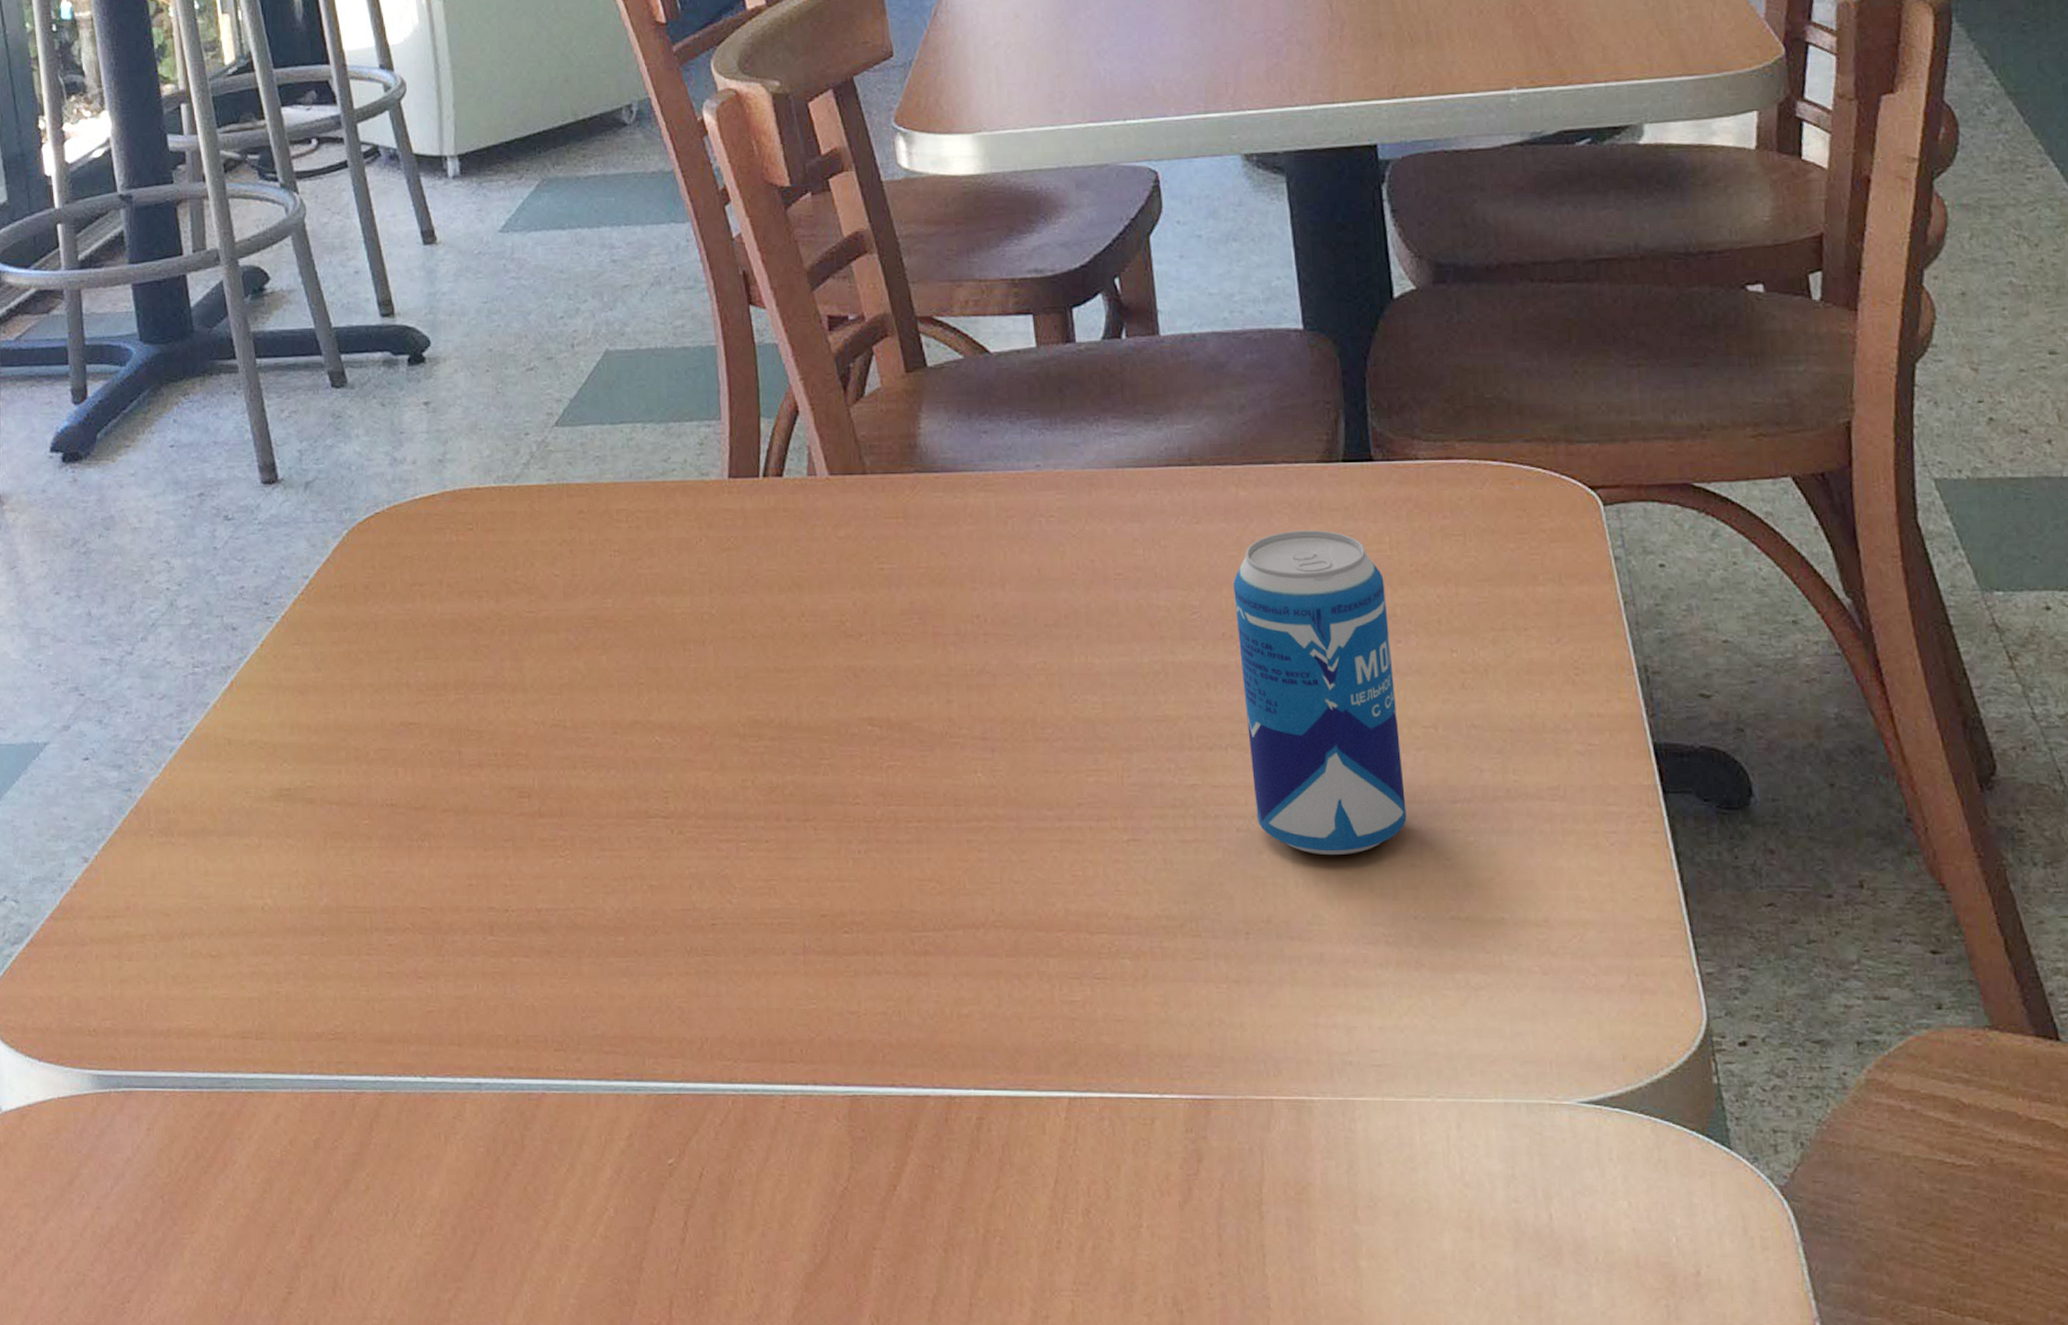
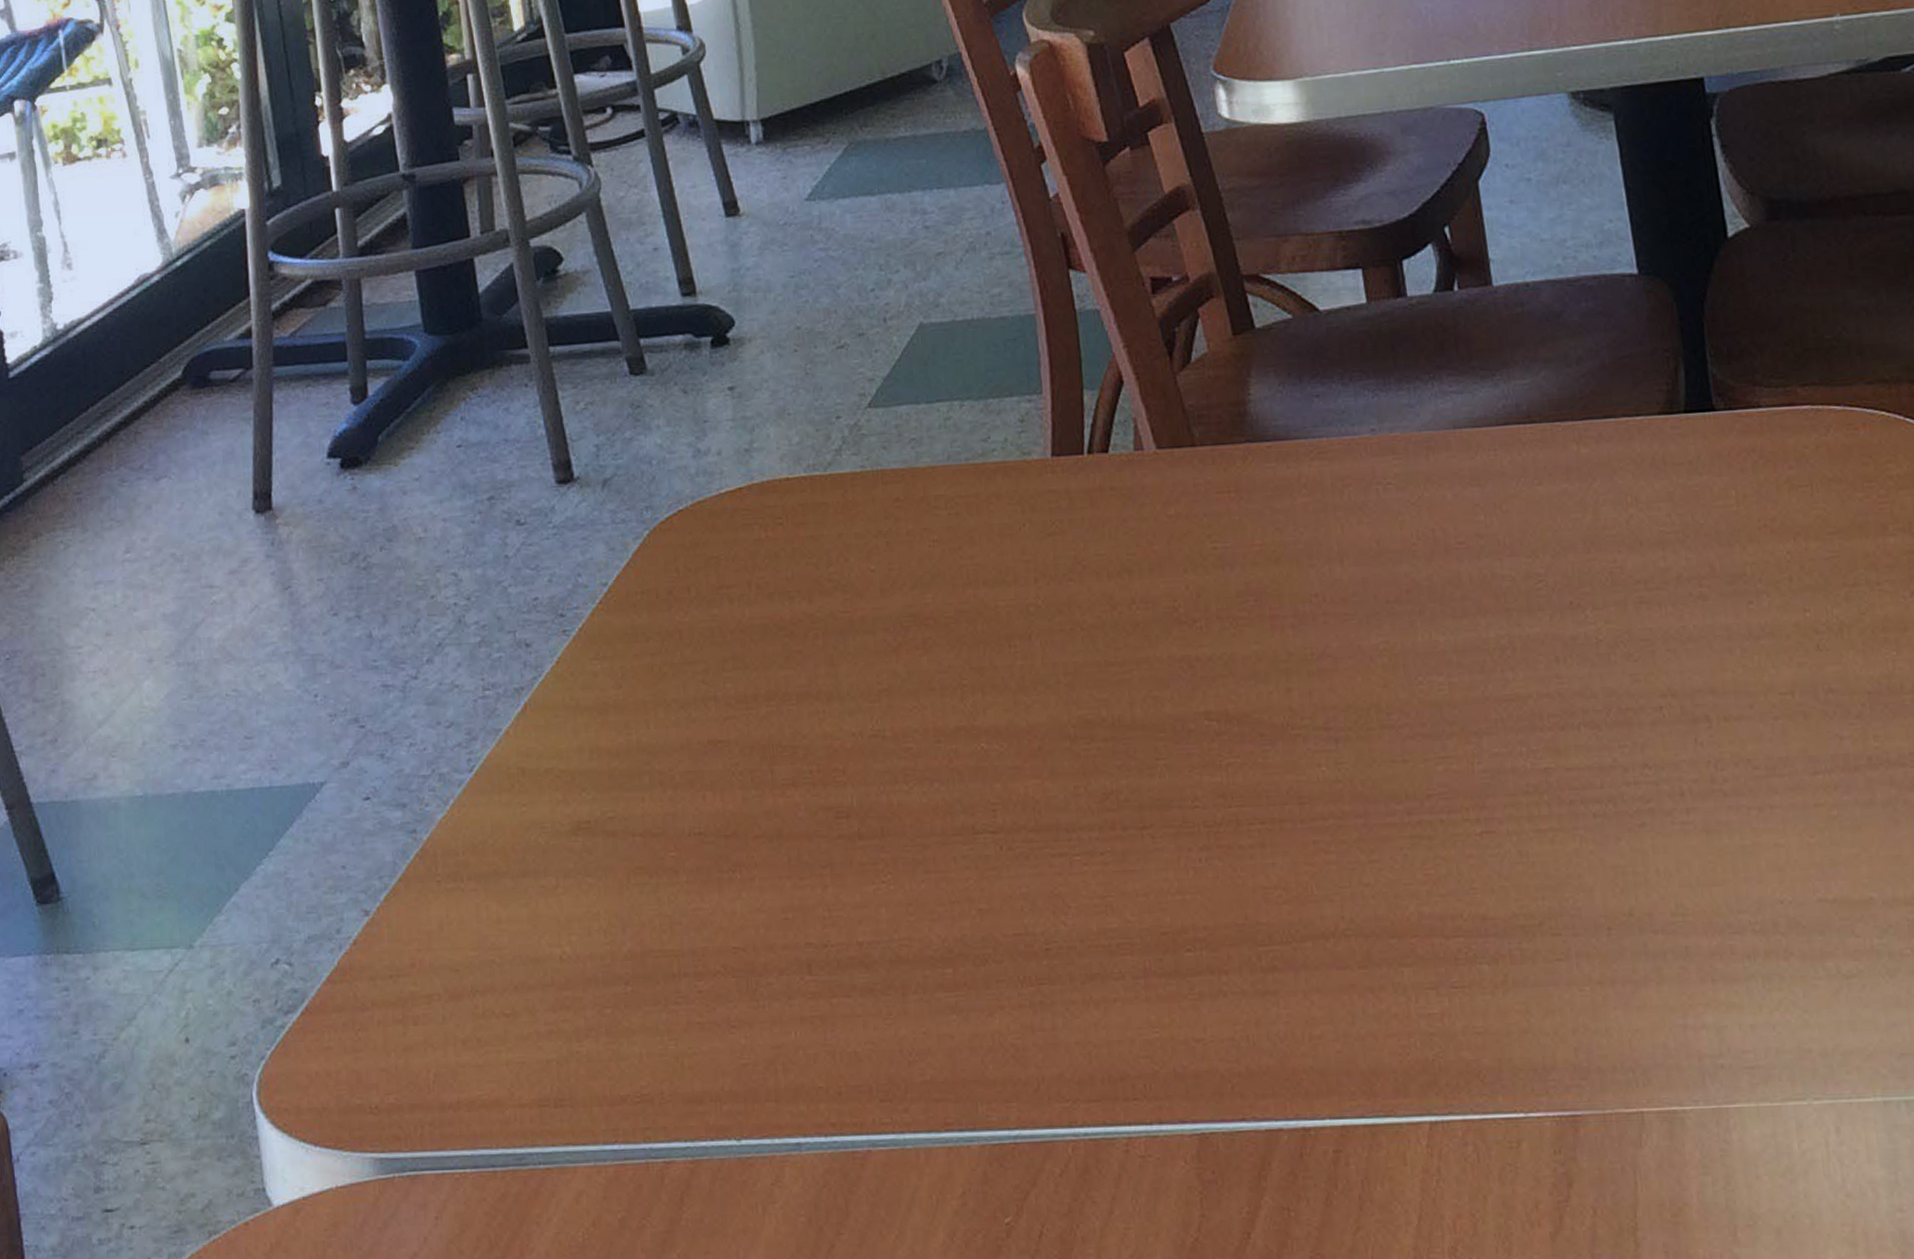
beverage can: present [1233,530,1407,856] -> none [1578,486,1768,839]

